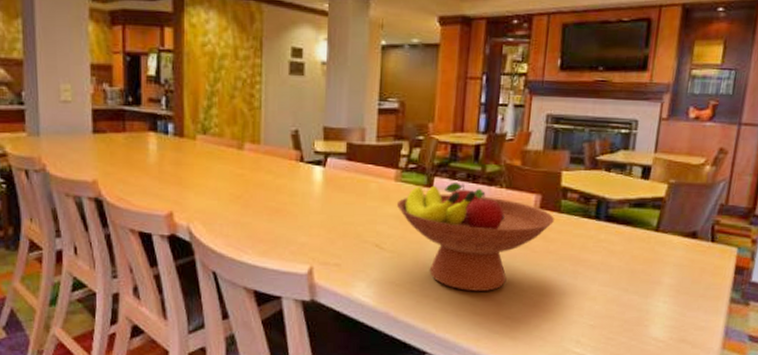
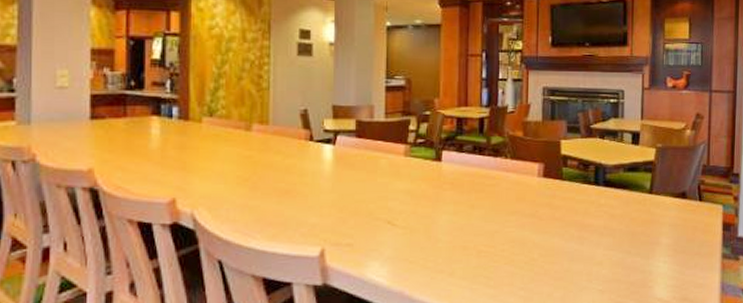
fruit bowl: present [396,183,554,292] -> none [406,155,557,264]

